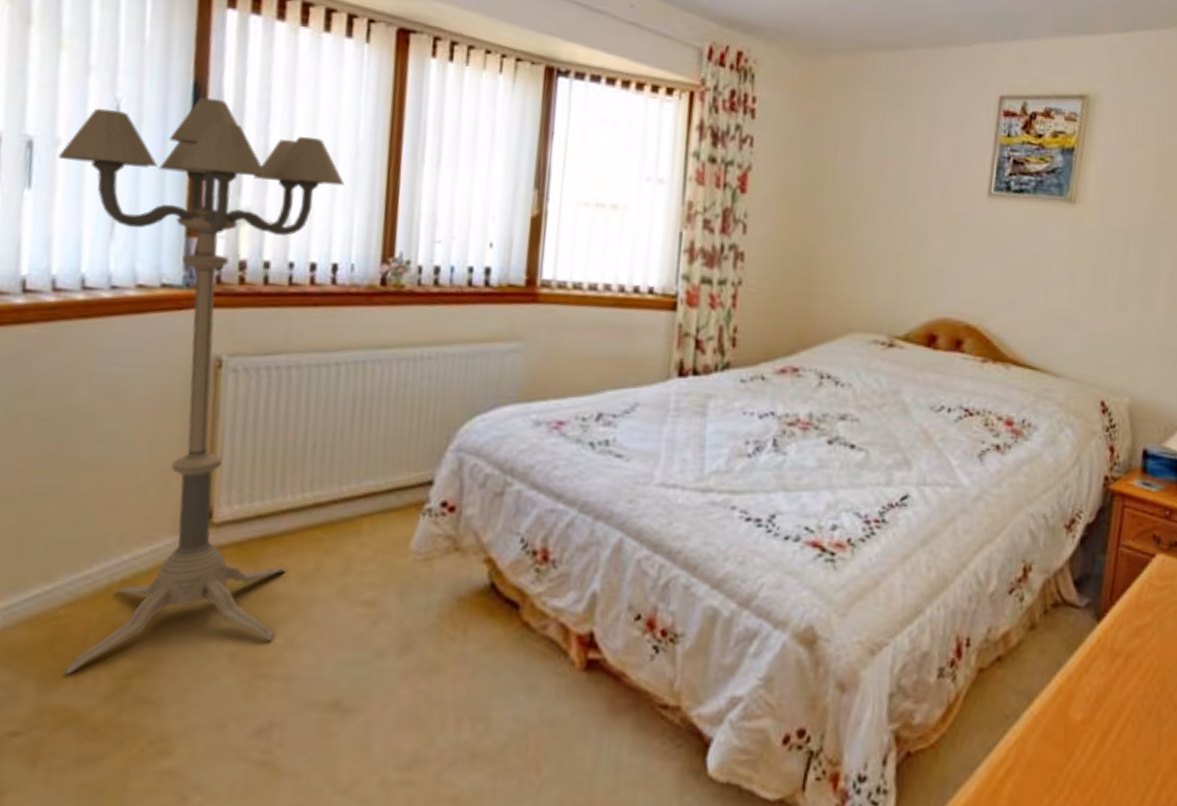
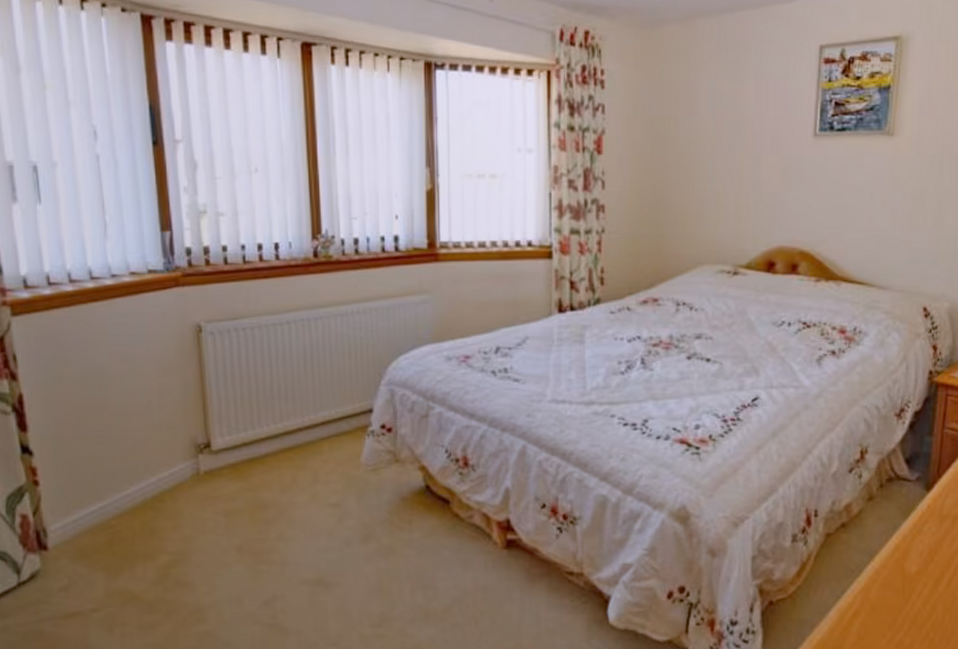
floor lamp: present [57,97,345,674] -> none [57,117,276,567]

